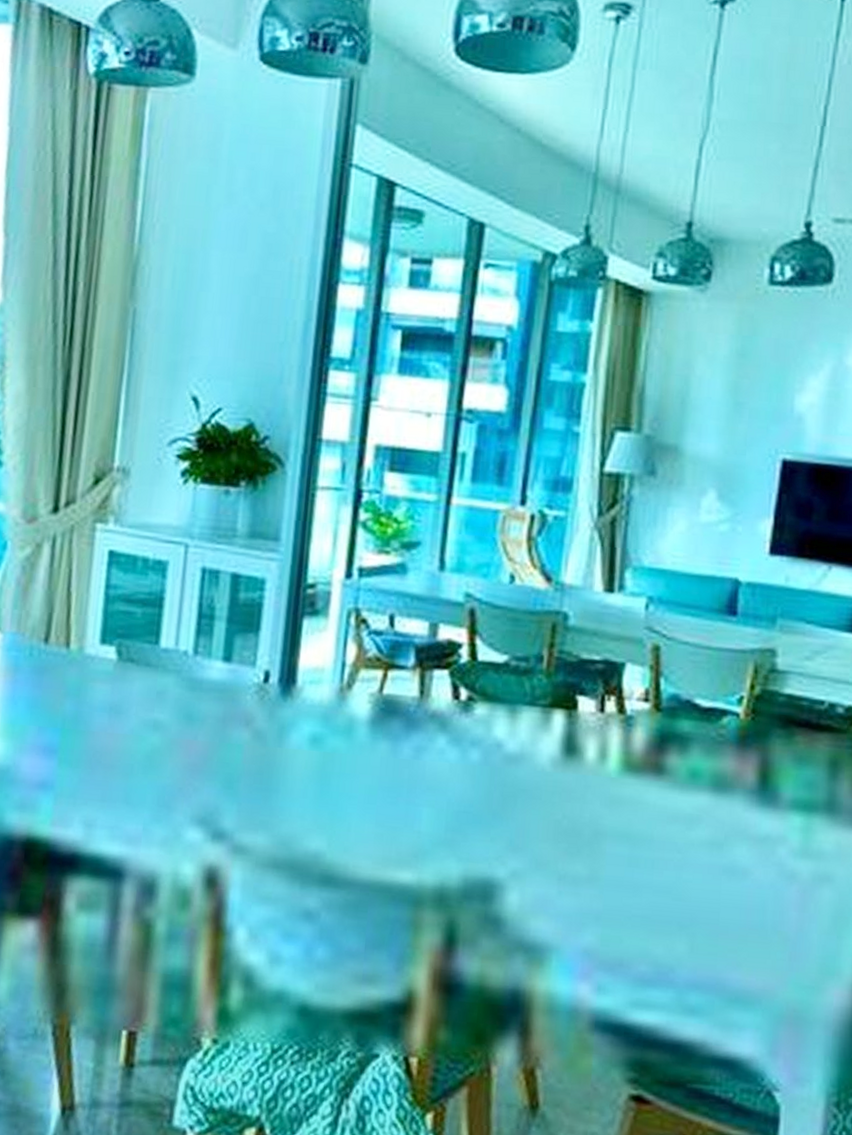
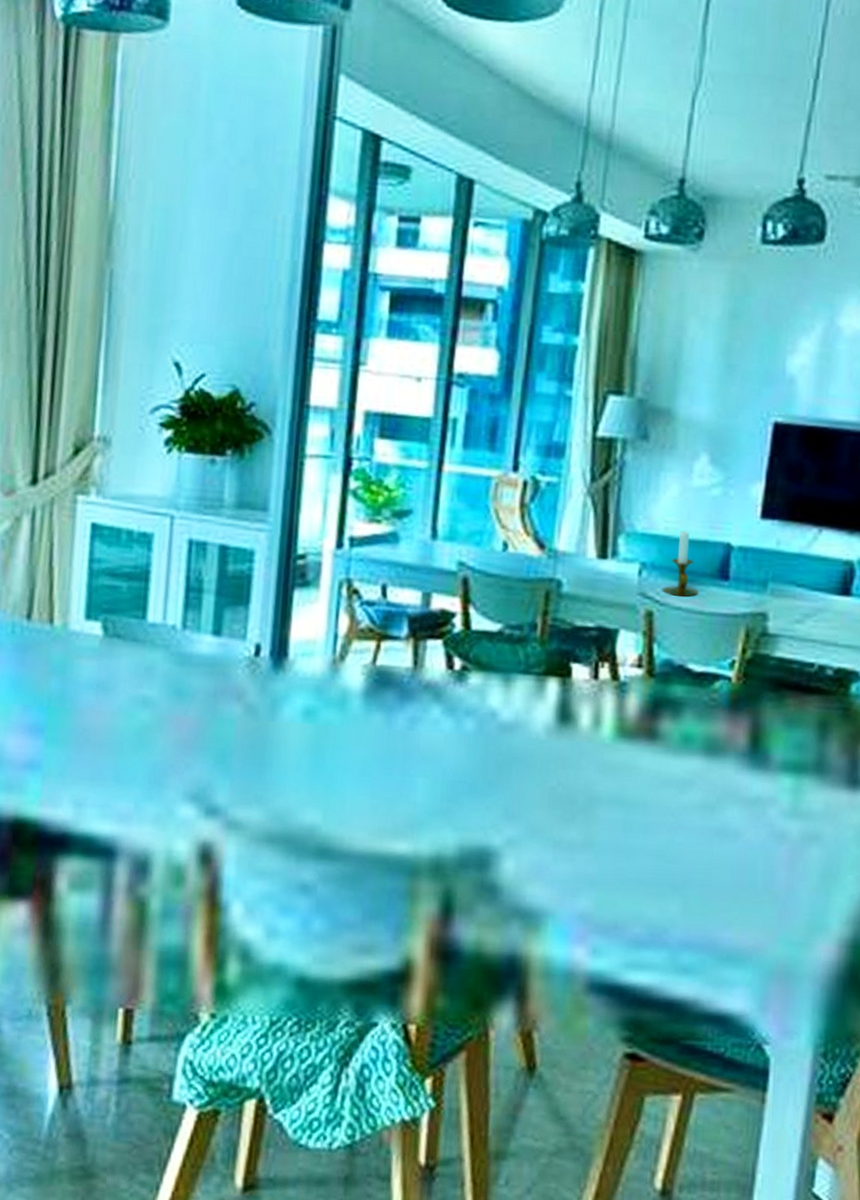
candlestick: none [669,566,707,632] -> present [662,531,700,597]

